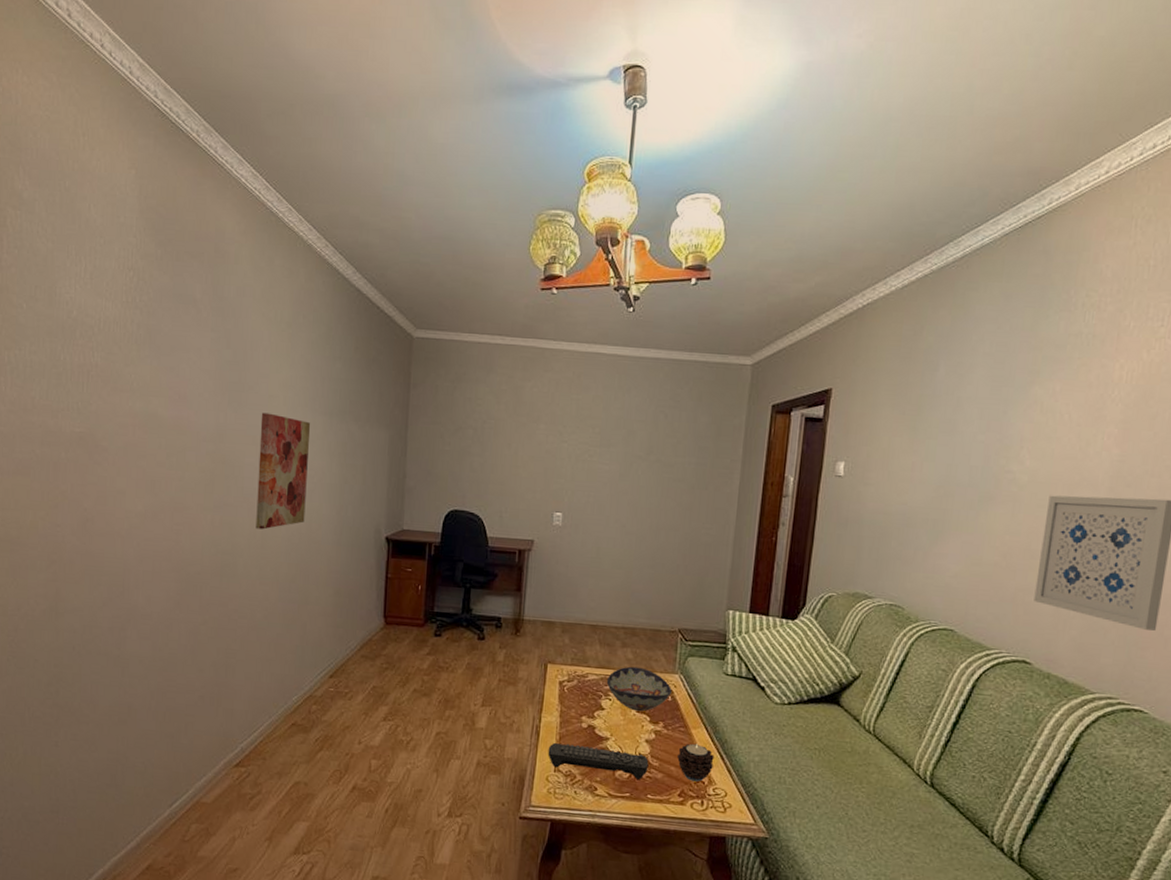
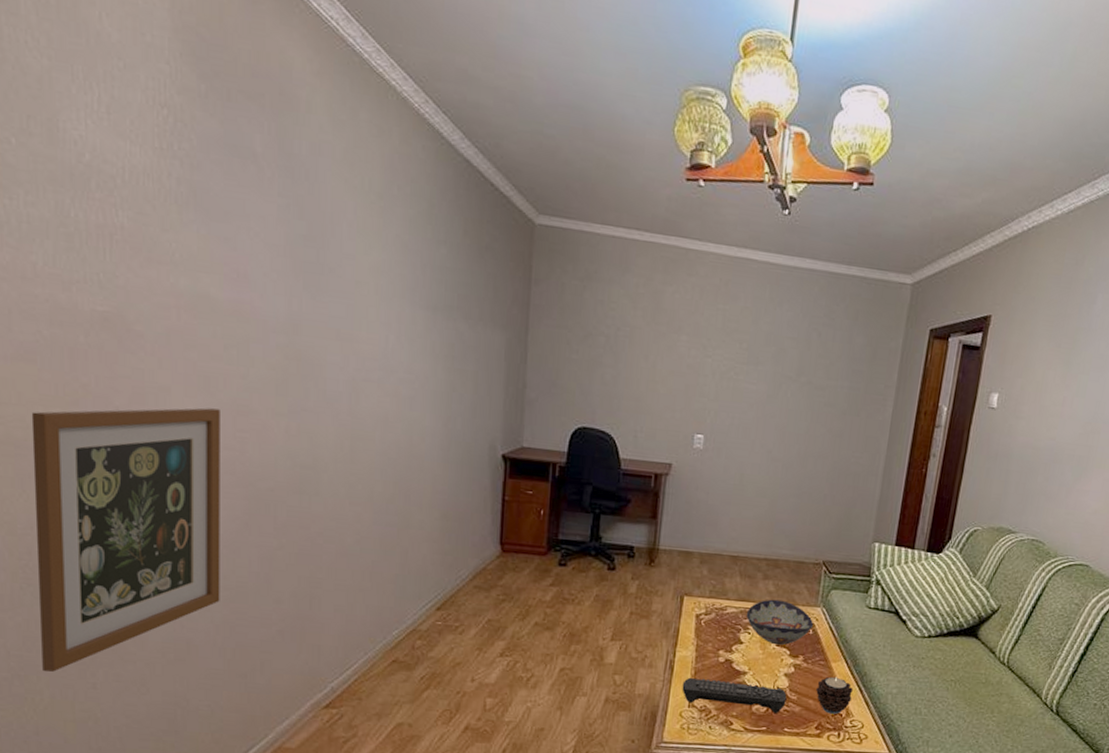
wall art: none [19,506,162,732] -> present [31,407,220,672]
wall art: present [256,412,311,530] -> none [343,301,410,441]

